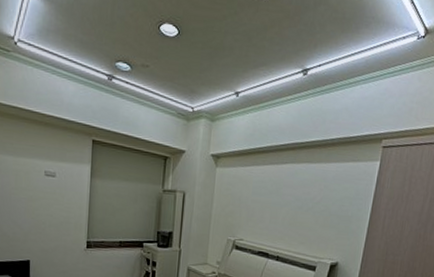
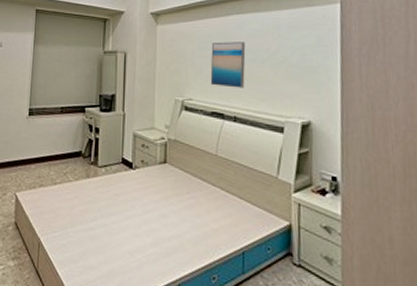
wall art: none [260,188,295,232] -> present [210,42,246,88]

